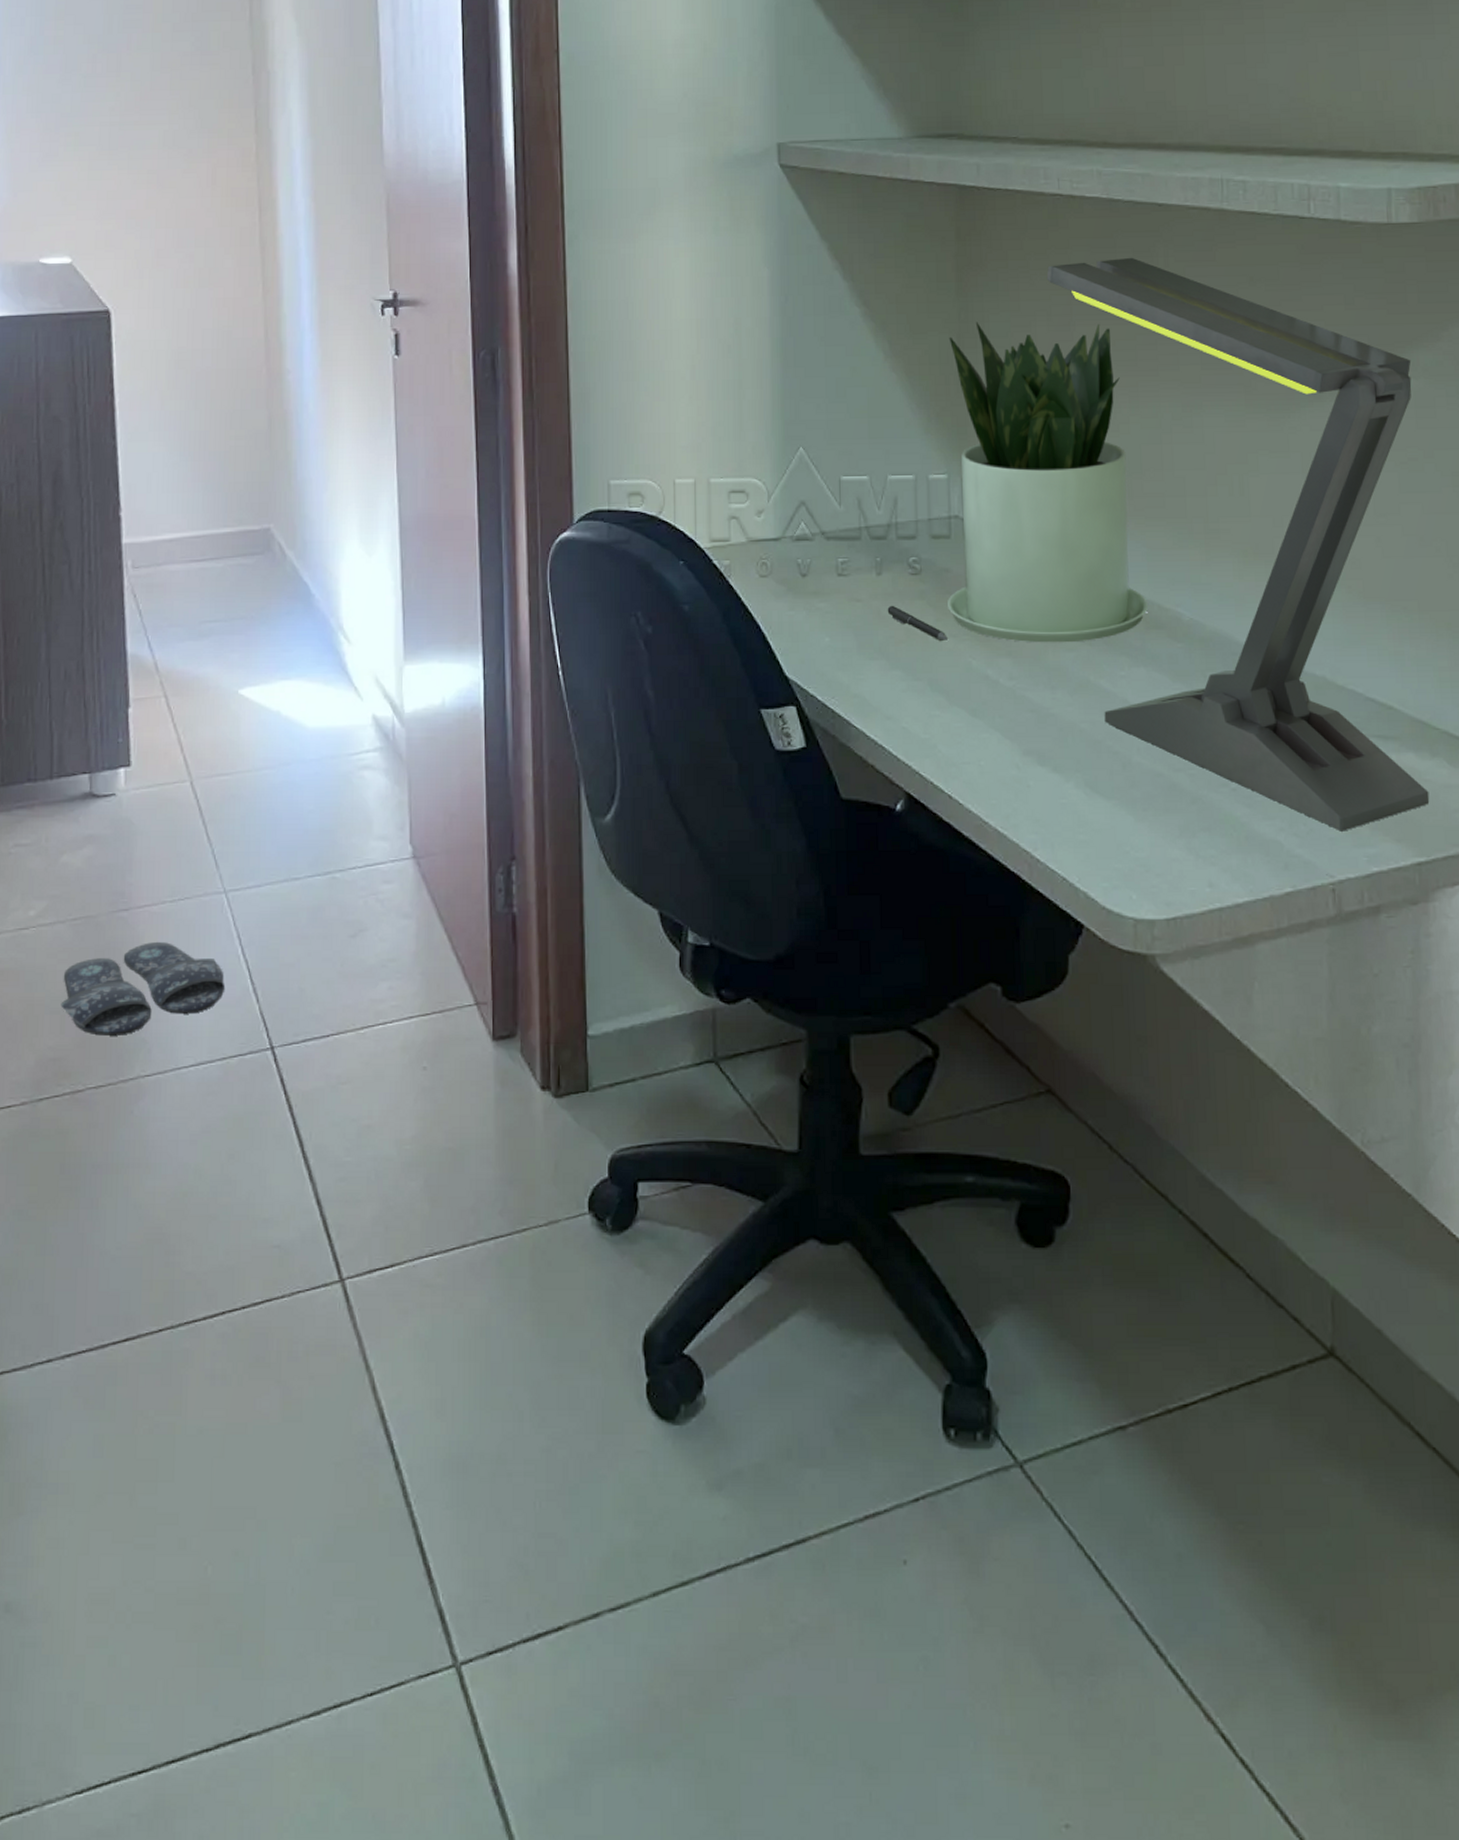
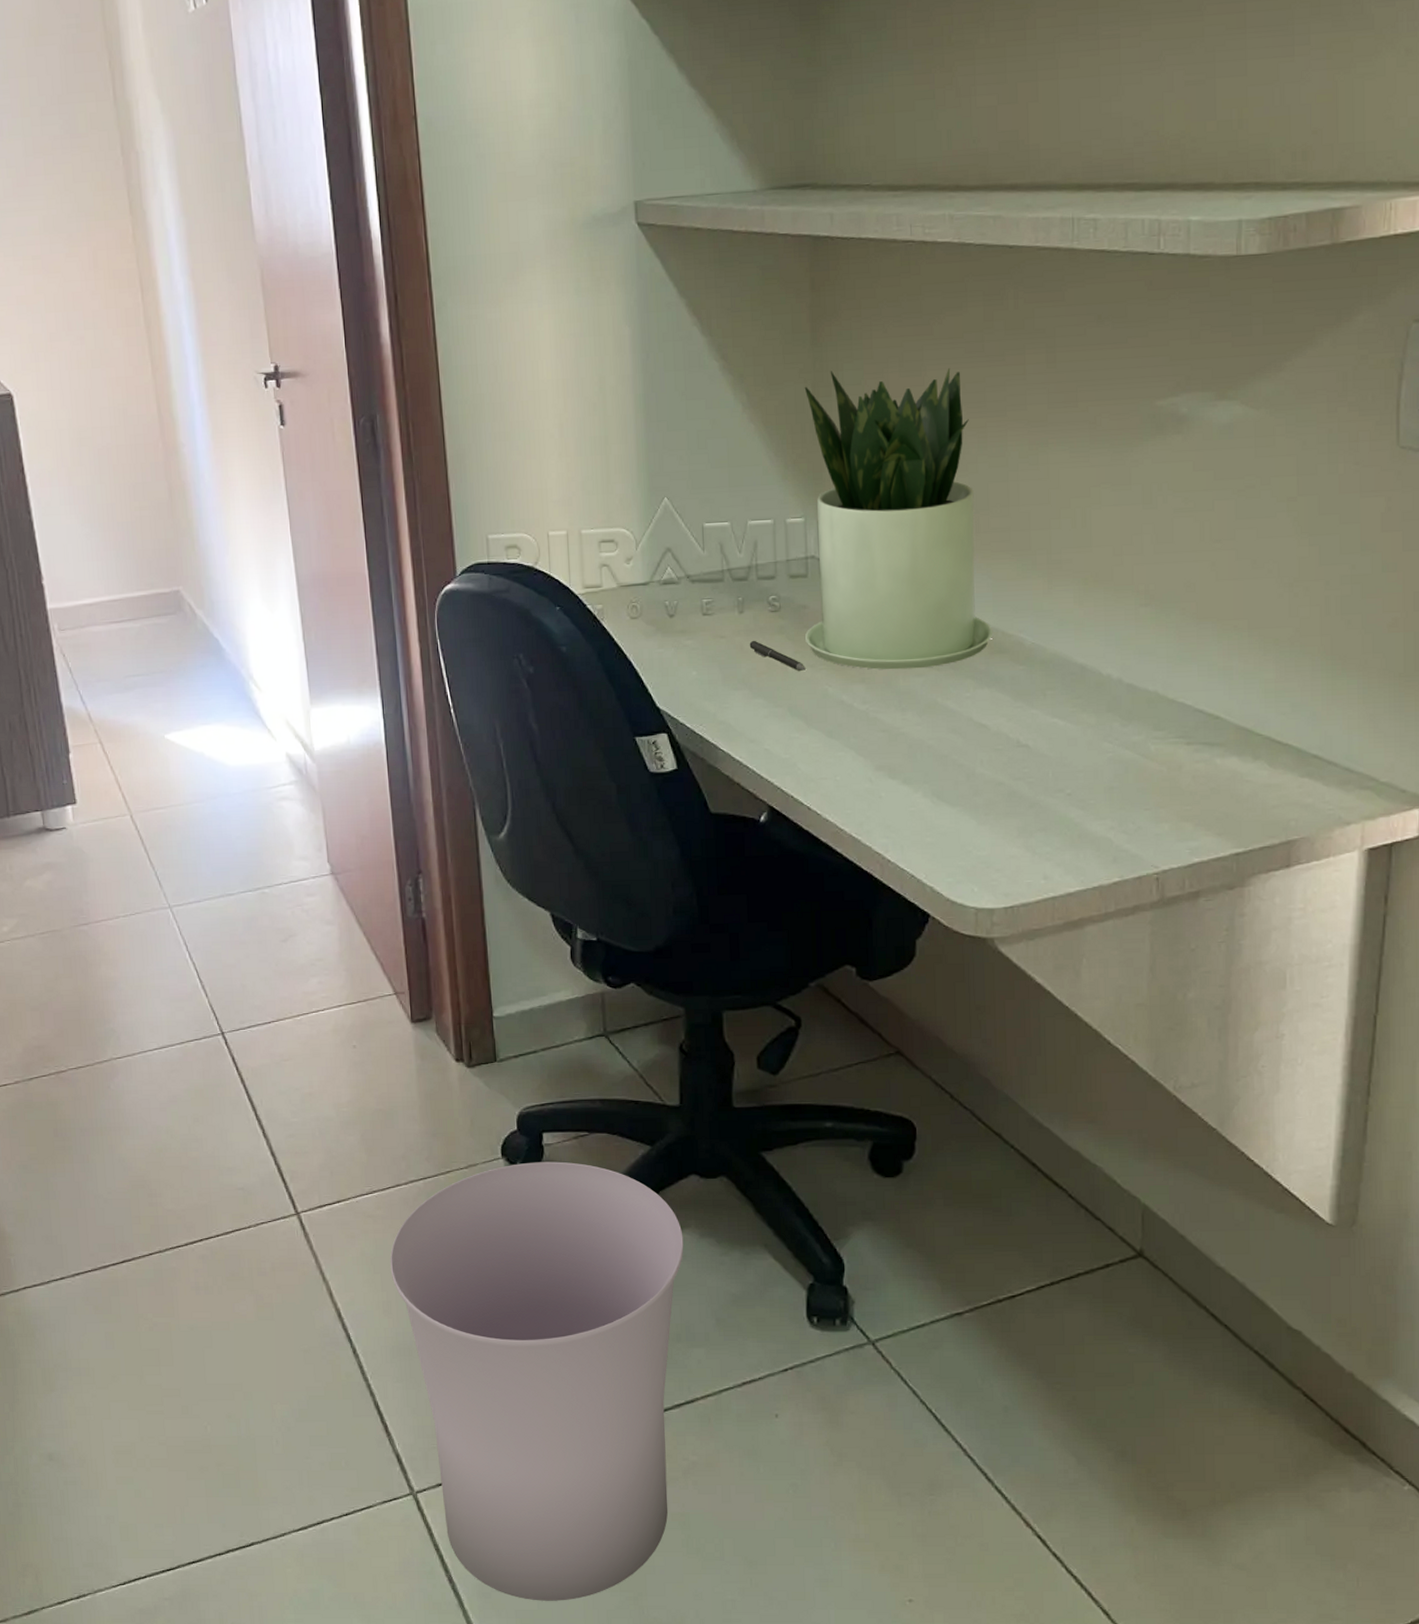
slippers: present [61,941,225,1036] -> none [38,949,178,1027]
waste bin: none [448,1219,799,1823] -> present [390,1161,684,1601]
desk lamp: present [1046,257,1430,832] -> none [898,300,1254,828]

